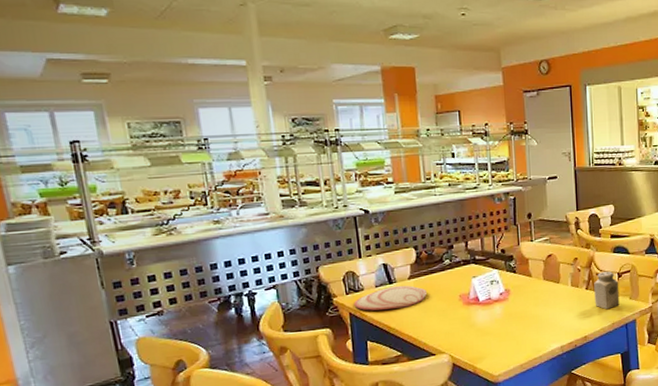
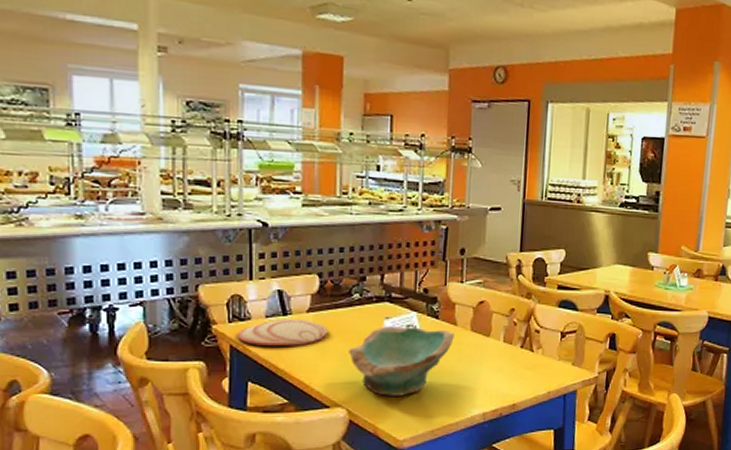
bowl: none [446,281,531,341] -> present [349,326,454,396]
salt shaker: present [594,271,620,310] -> none [529,328,561,375]

